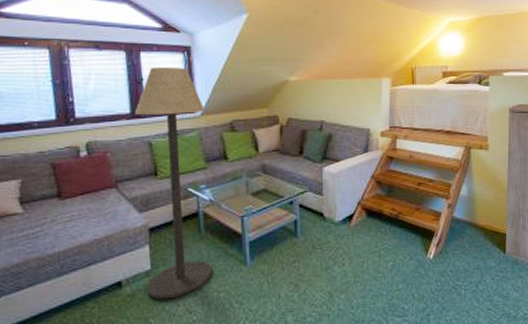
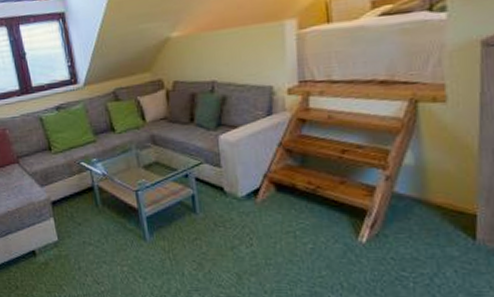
floor lamp: present [134,68,212,300] -> none [23,36,113,269]

